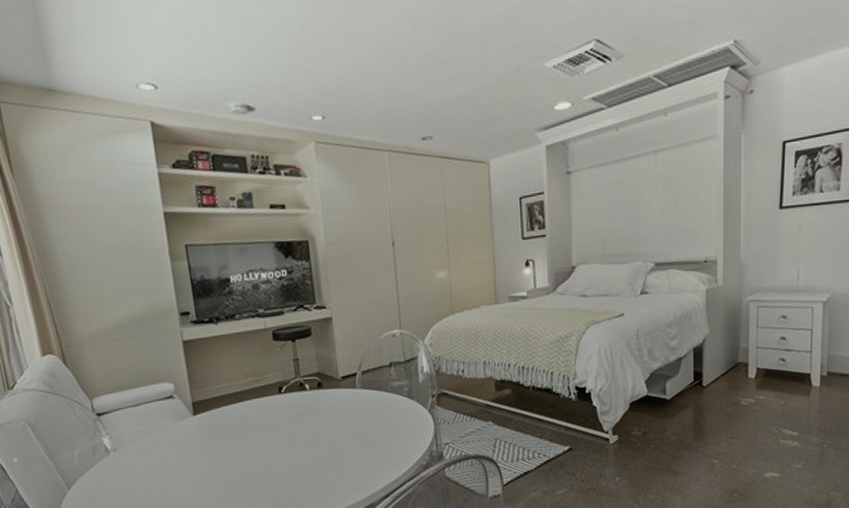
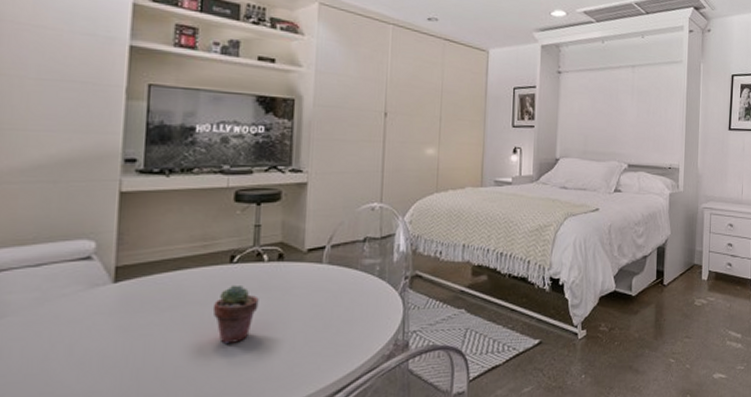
potted succulent: none [272,411,309,461] -> present [212,284,259,345]

